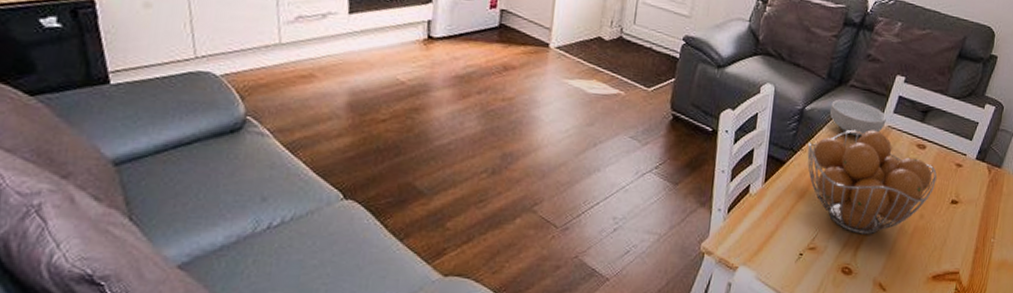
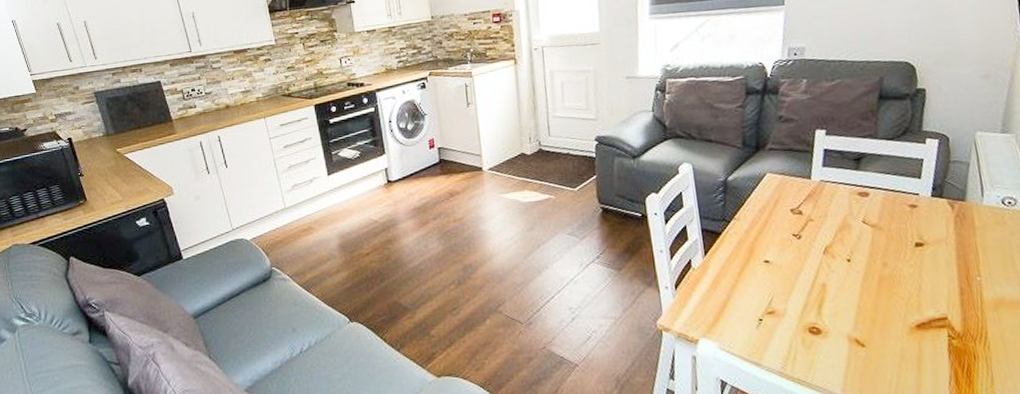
fruit basket: present [807,130,937,235] -> none [740,187,891,292]
cereal bowl: present [829,99,887,136] -> none [753,162,817,196]

